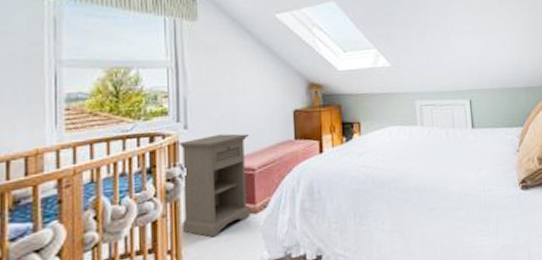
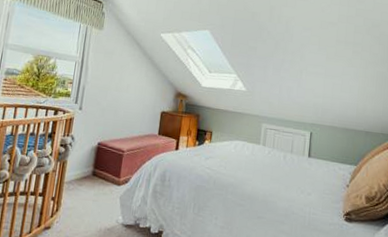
nightstand: present [179,133,250,237] -> none [65,118,125,196]

